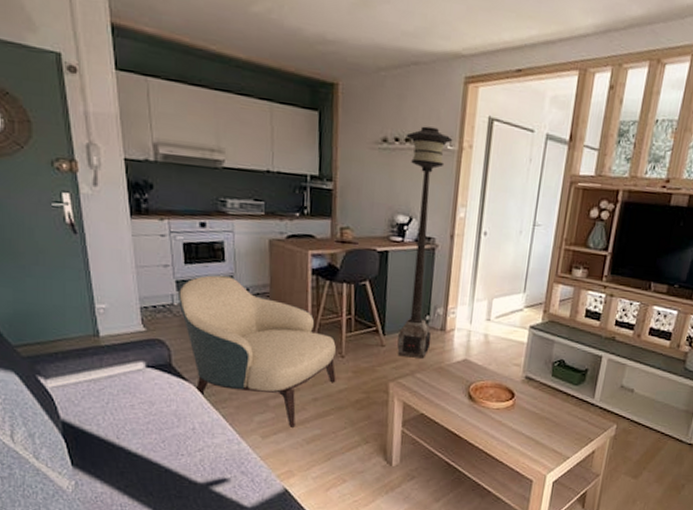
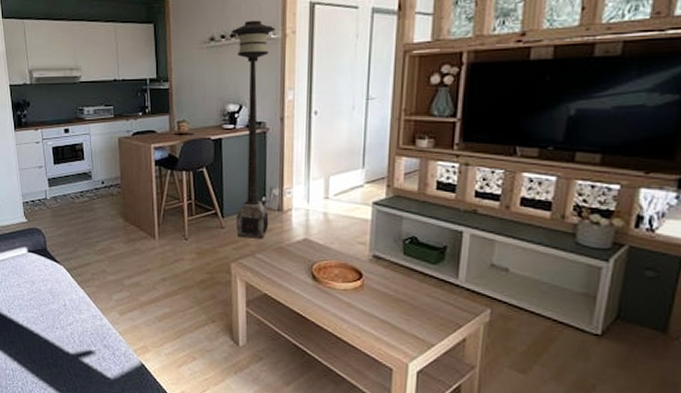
armchair: present [177,275,336,427] -> none [49,172,181,306]

